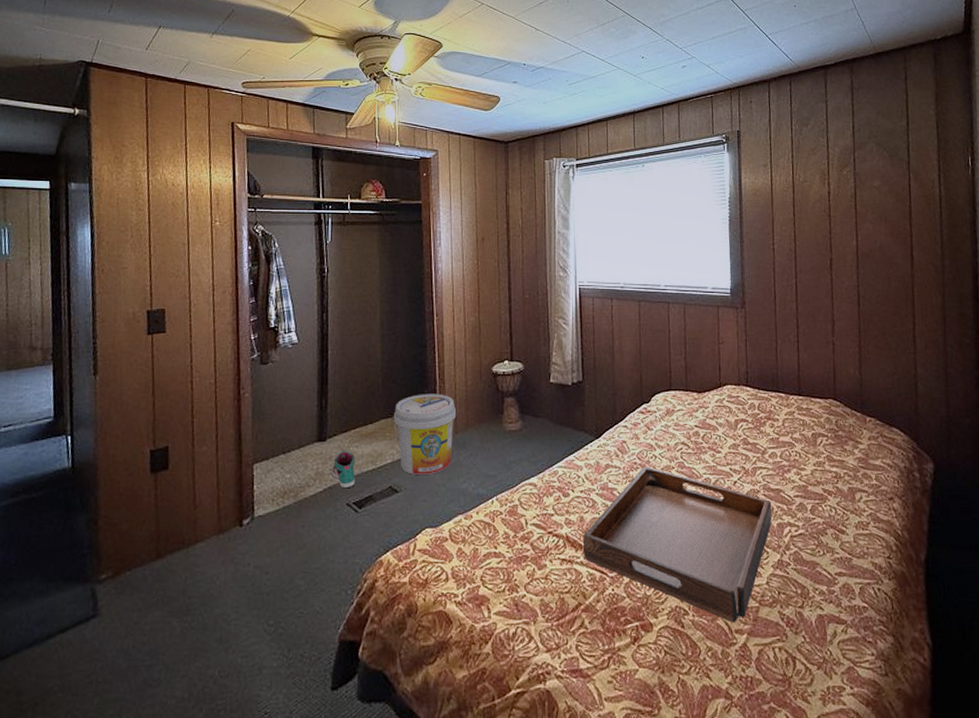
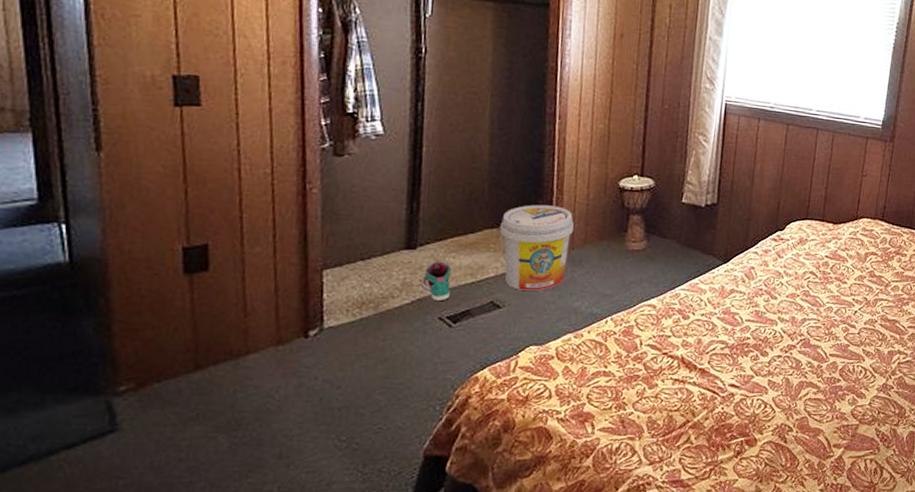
serving tray: present [583,466,772,623] -> none [697,293,887,438]

